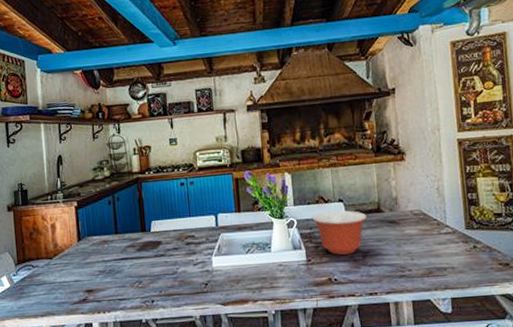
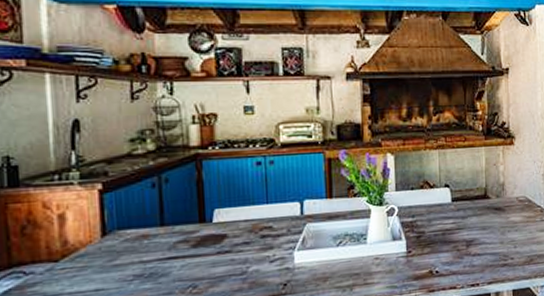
mixing bowl: present [312,210,367,255] -> none [415,196,474,245]

